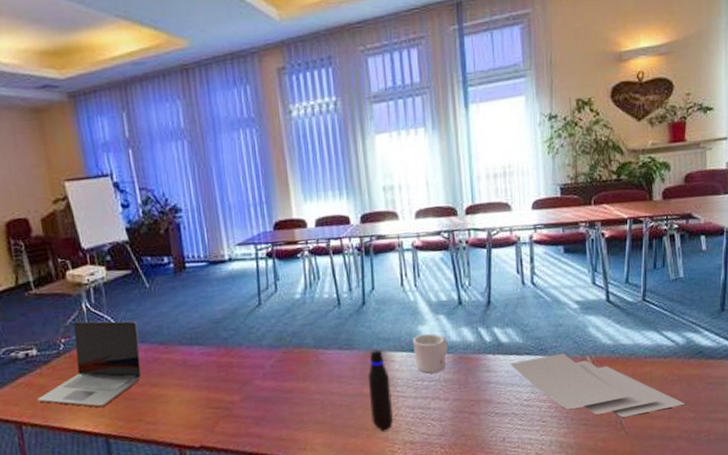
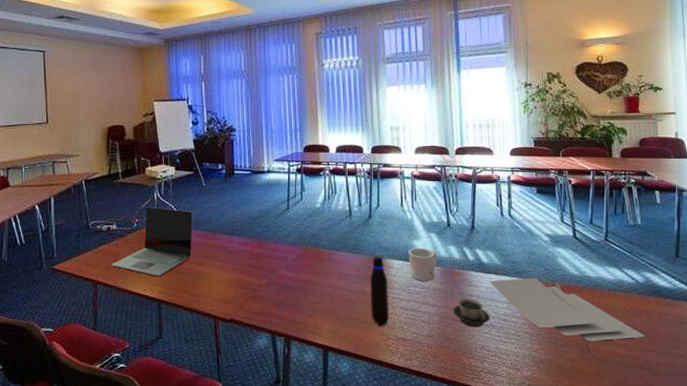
cup: none [468,386,512,419] -> present [453,298,490,327]

